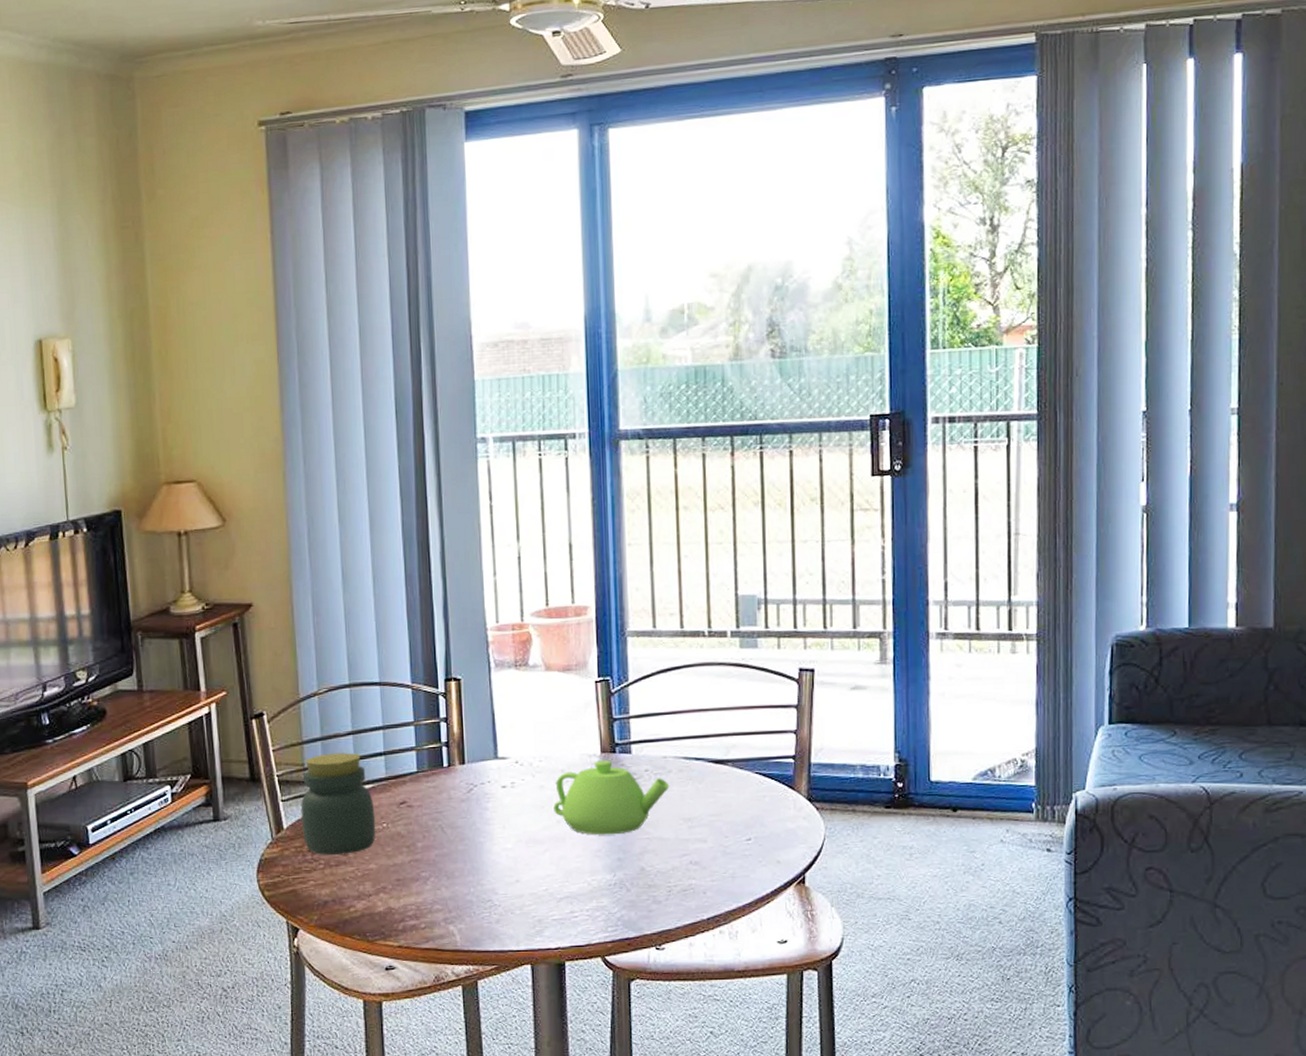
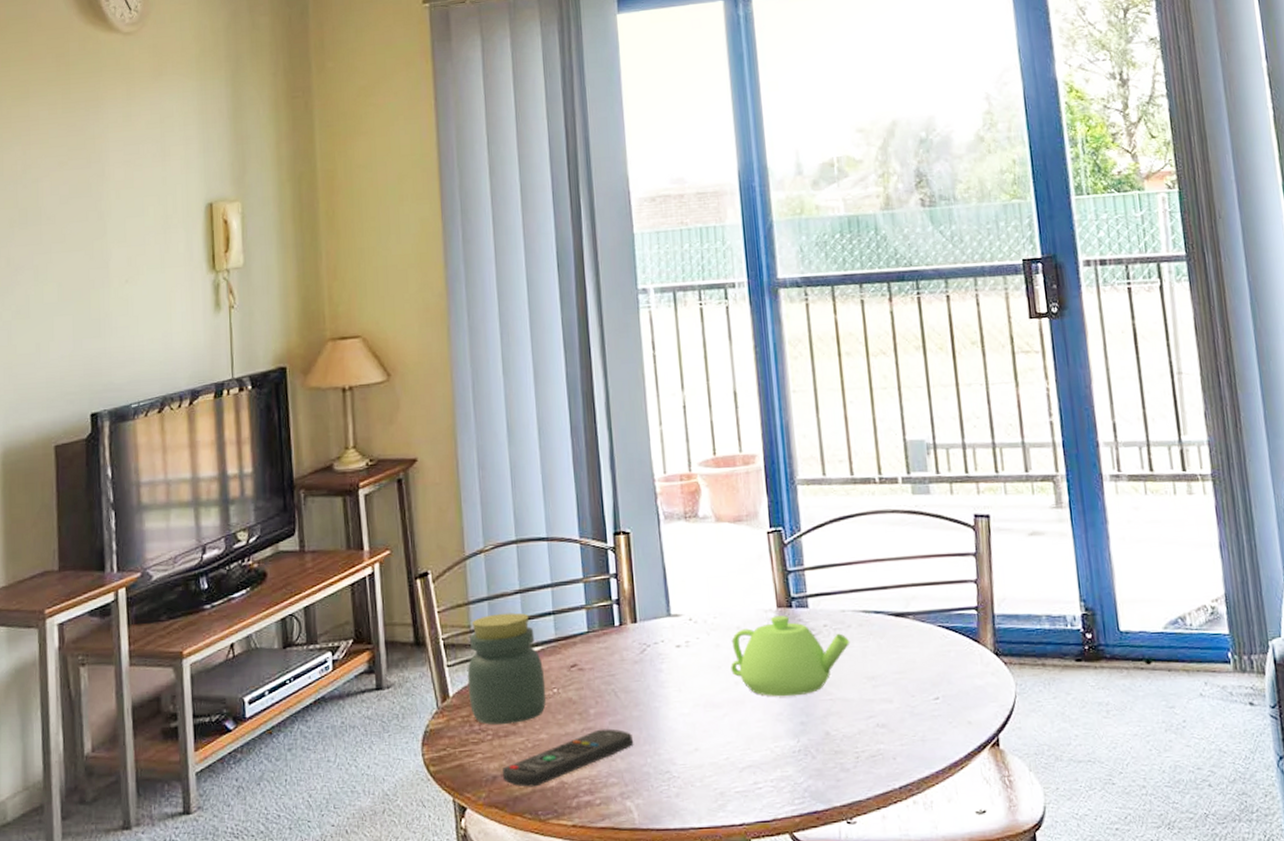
remote control: none [334,861,457,912] -> present [503,729,633,787]

